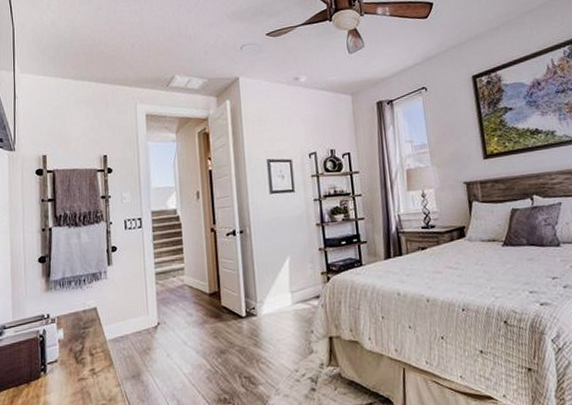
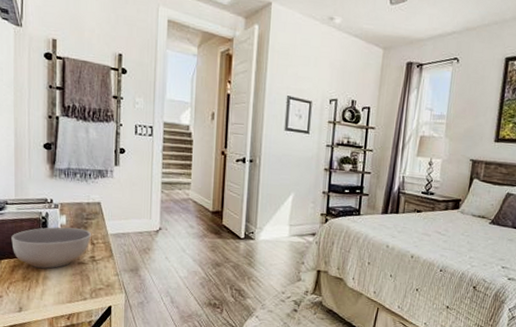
bowl: none [10,340,89,394] -> present [11,227,91,269]

